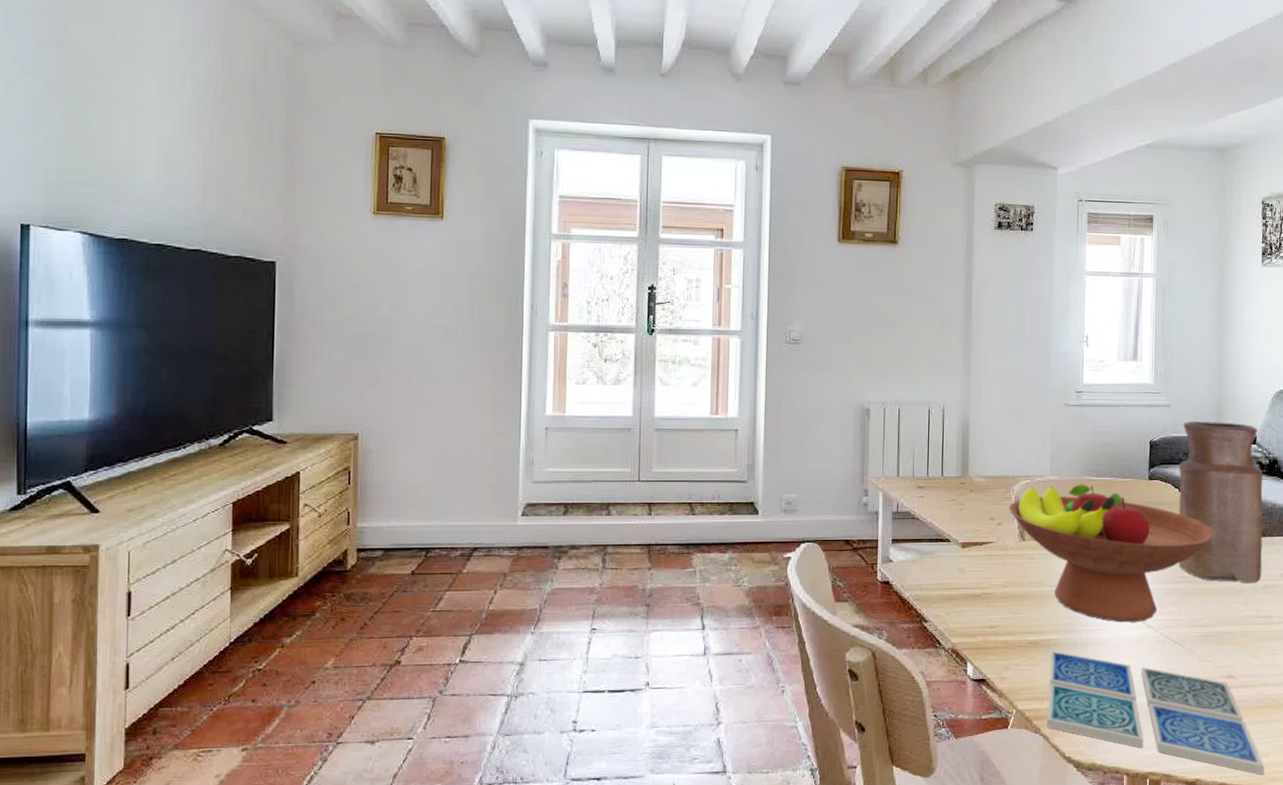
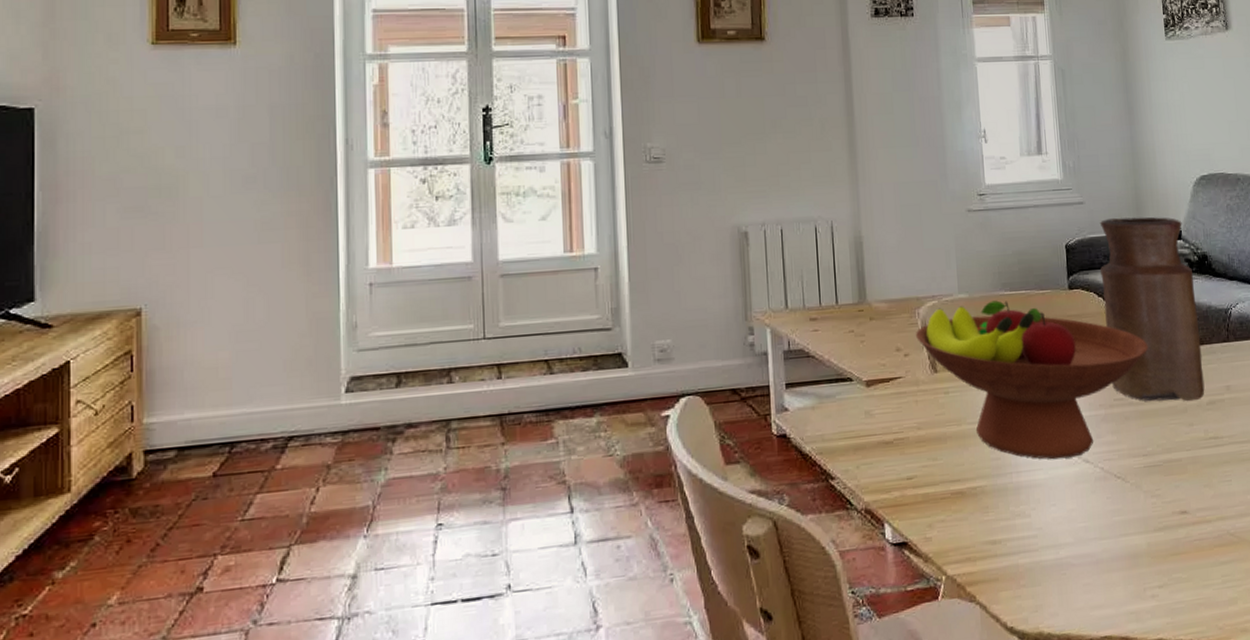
drink coaster: present [1047,651,1264,775] -> none [979,500,1234,627]

